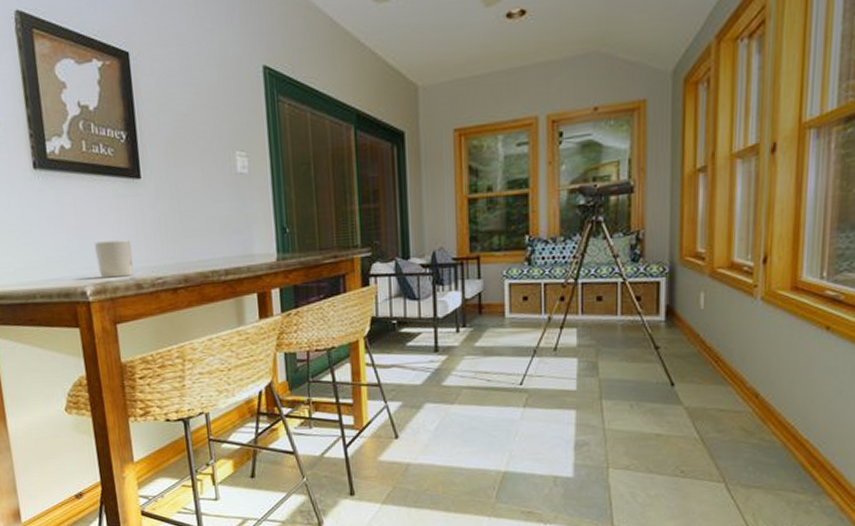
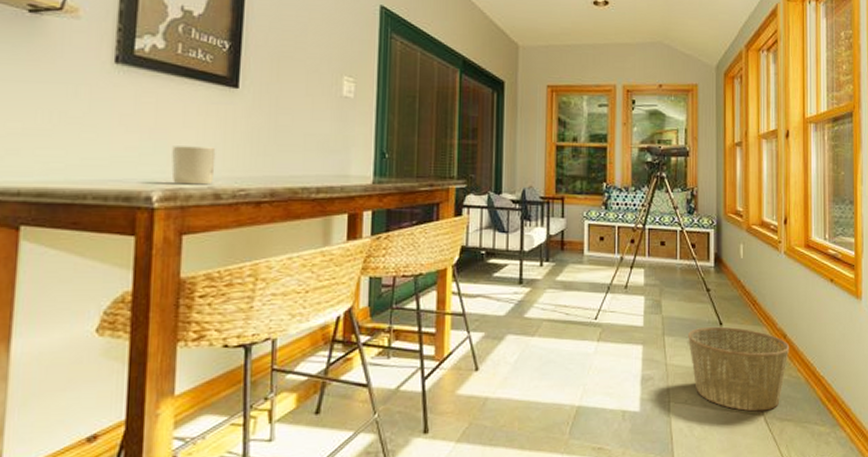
basket: none [629,387,763,478] -> present [687,326,790,412]

